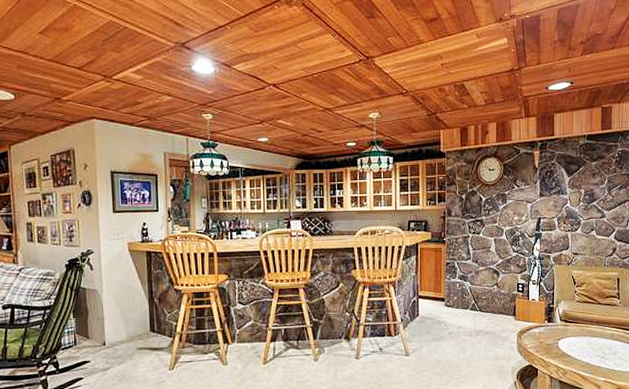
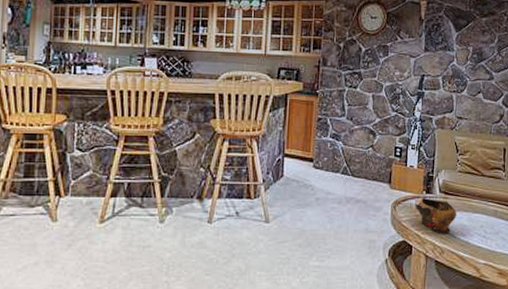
decorative bowl: none [539,326,577,357] -> present [416,197,457,233]

